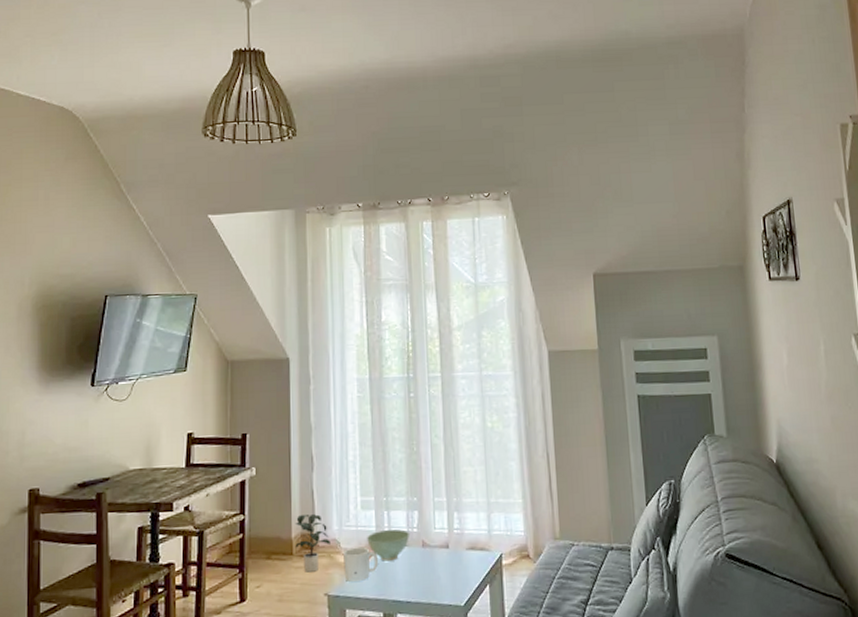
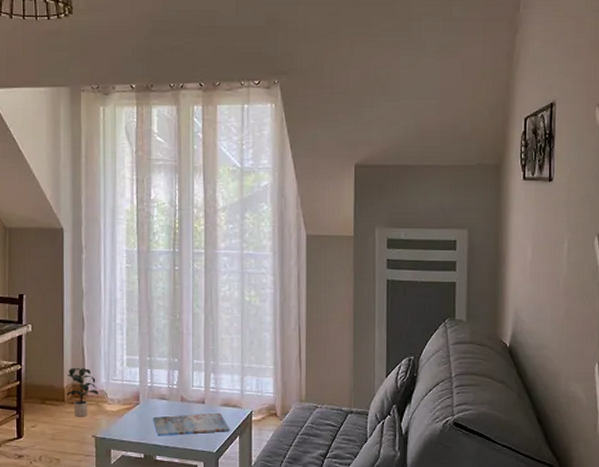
mug: present [343,547,379,583] -> none [110,398,142,428]
bowl: present [367,529,411,562] -> none [131,385,171,412]
magazine: none [391,557,479,590] -> present [152,412,230,436]

